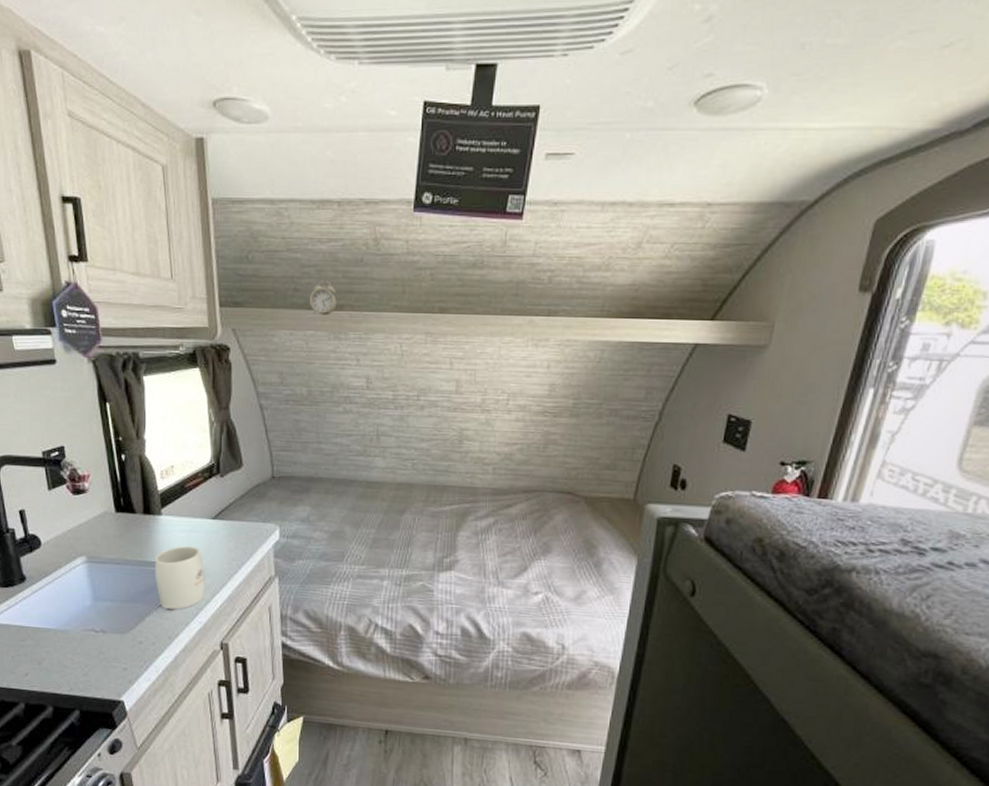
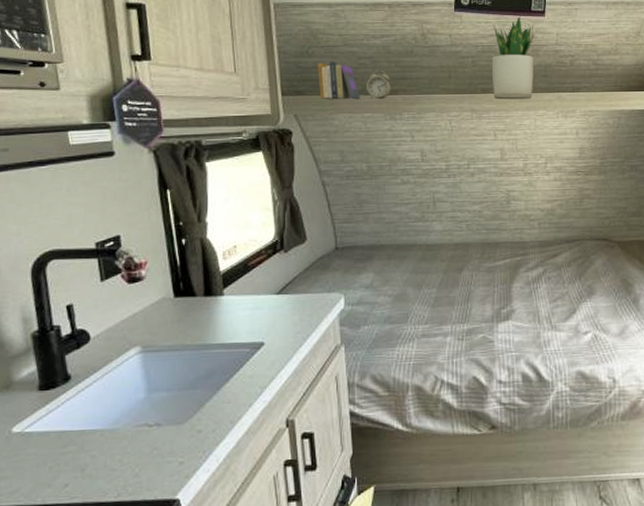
mug: present [154,546,206,610] -> none [215,324,270,391]
books: none [258,269,303,315] -> present [318,62,360,100]
planter: none [452,217,508,323] -> present [491,15,535,100]

